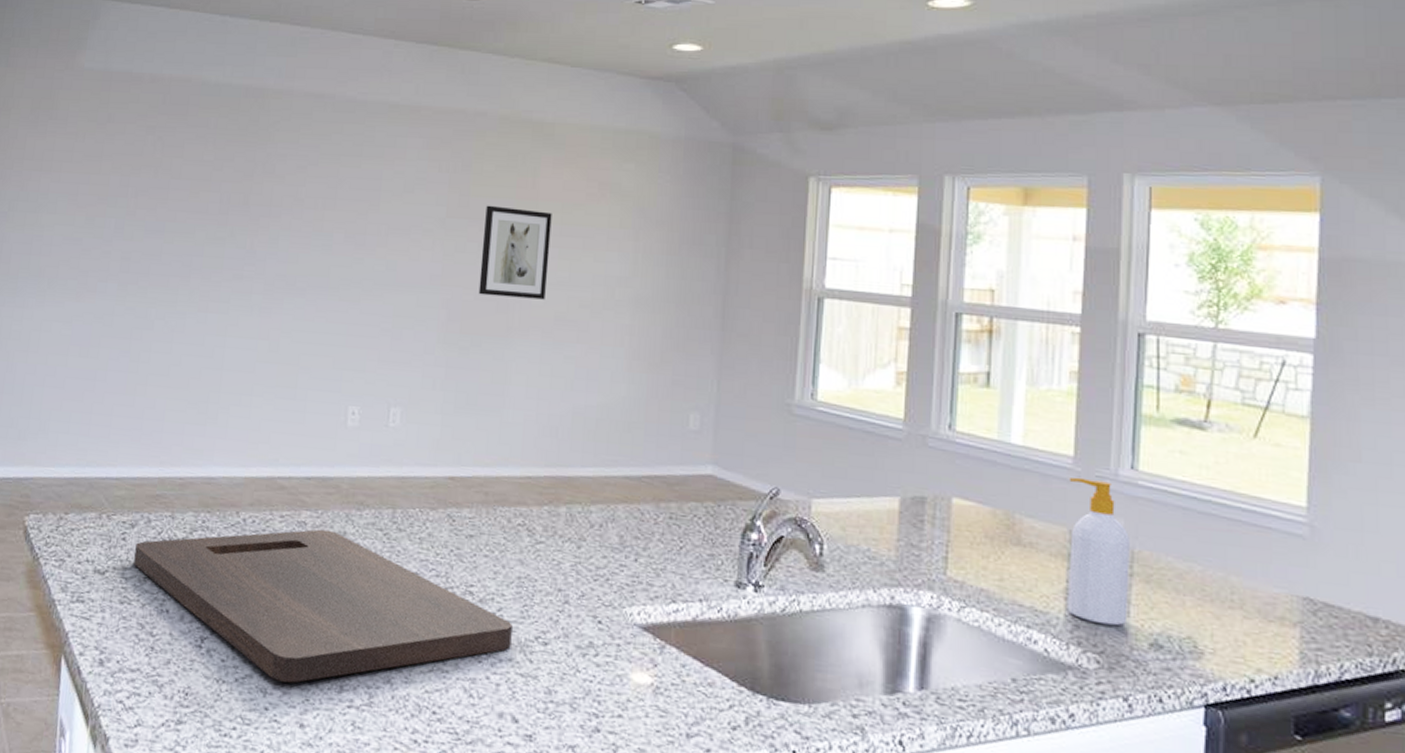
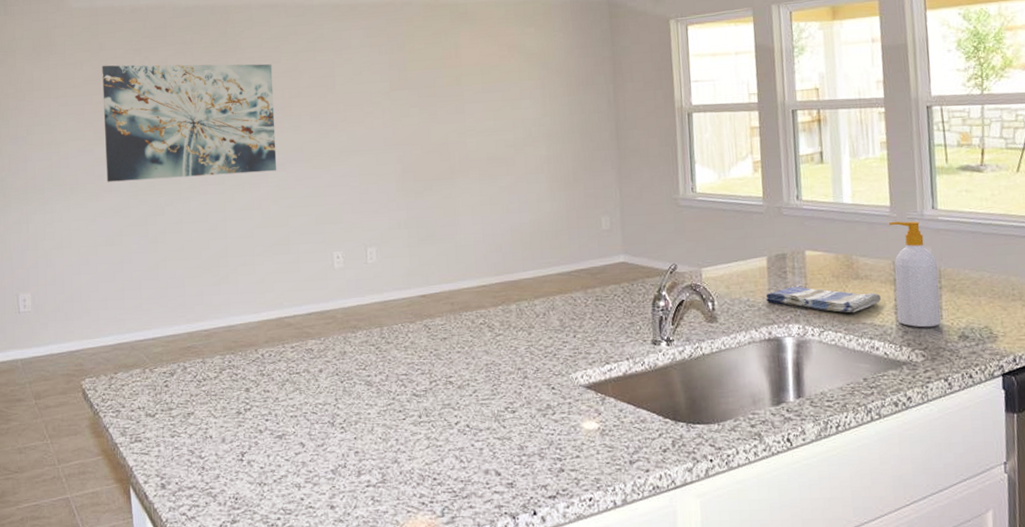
wall art: none [91,140,308,296] -> present [102,64,277,182]
cutting board: present [134,529,512,683] -> none [177,352,487,476]
wall art: present [478,205,552,300] -> none [421,75,478,149]
dish towel: none [892,541,1048,590] -> present [766,286,882,313]

